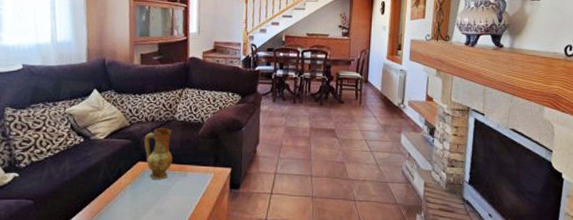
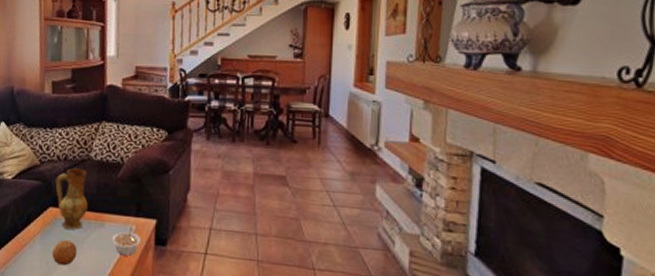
fruit: none [141,188,164,211] -> present [52,239,78,266]
legume: none [193,175,219,199] -> present [112,227,142,256]

